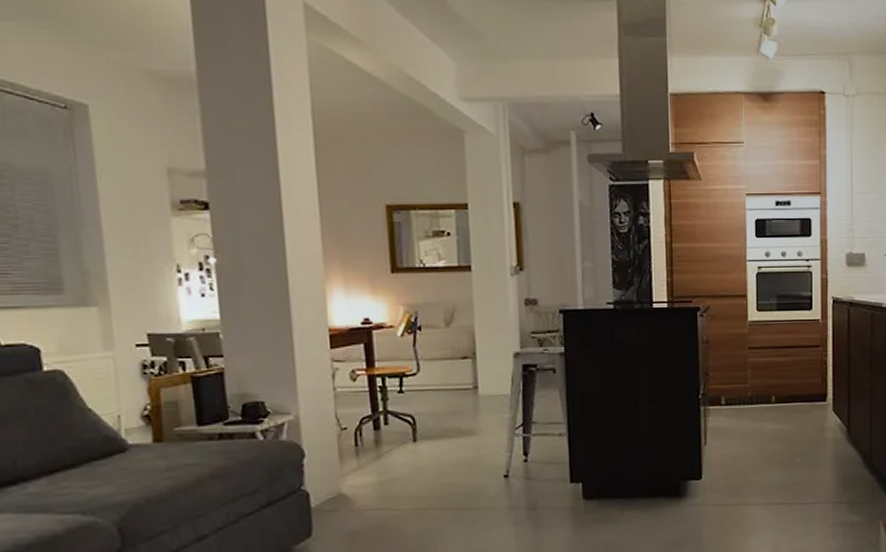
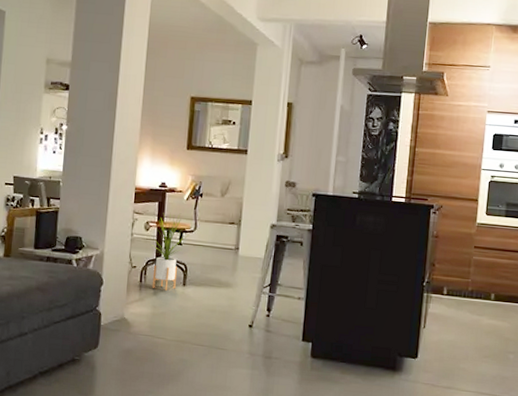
house plant: none [358,354,412,451] -> present [149,213,189,291]

